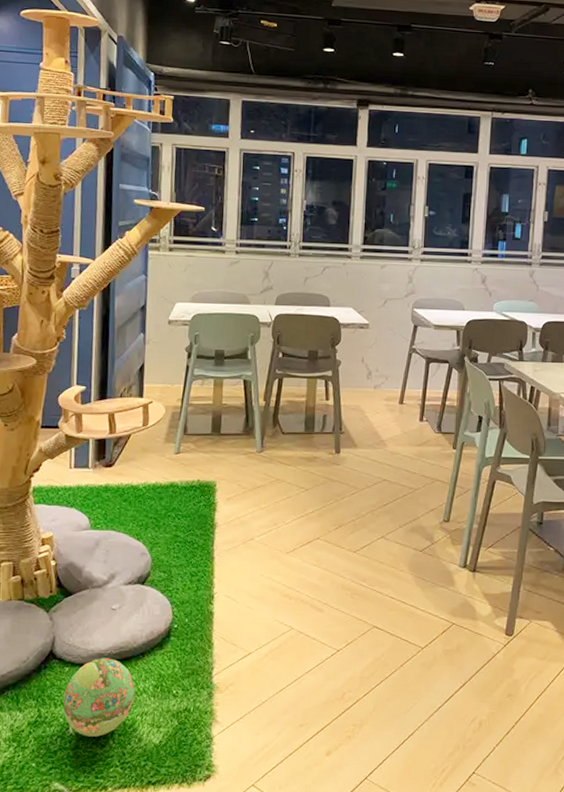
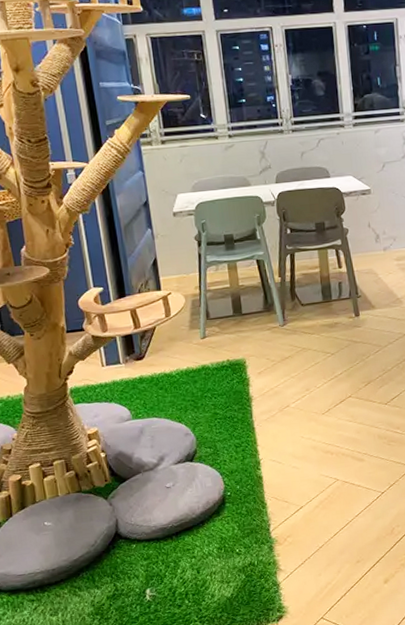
ball: present [62,658,135,737] -> none [135,530,202,601]

